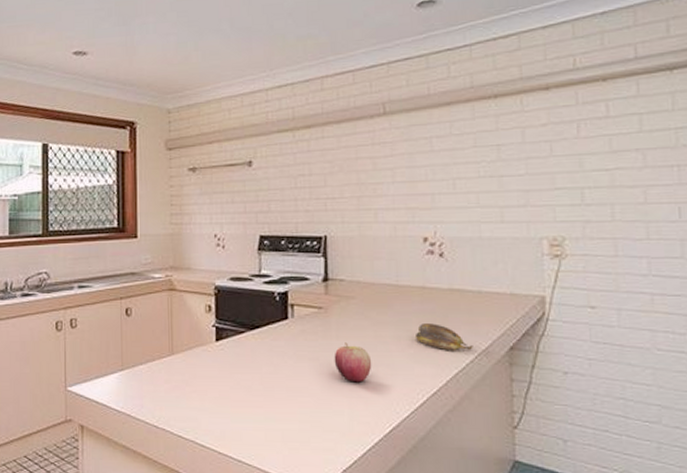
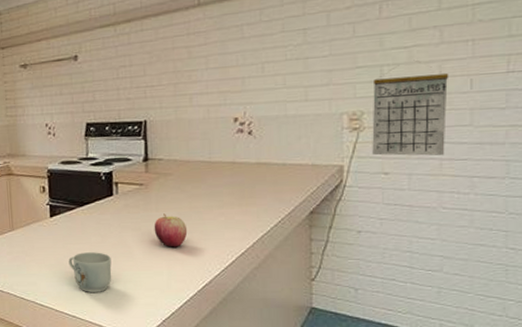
mug: none [235,384,285,433] -> present [68,252,112,292]
banana: present [414,324,473,350] -> none [225,194,277,216]
calendar: none [574,183,656,291] -> present [372,59,449,156]

